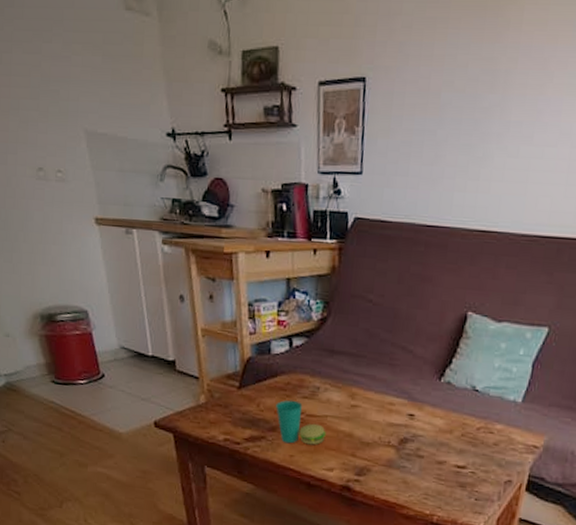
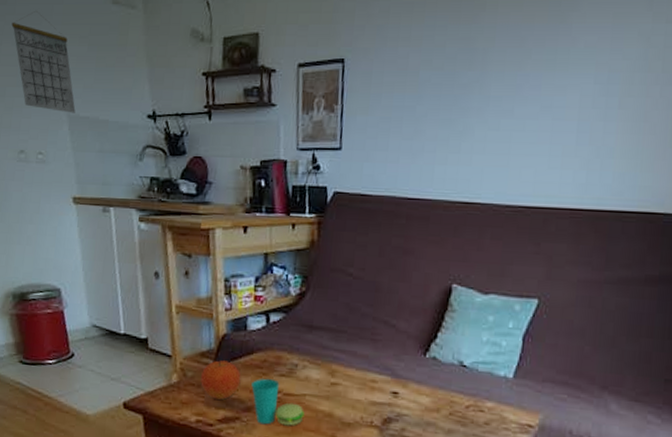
calendar: none [21,16,93,130] -> present [11,11,76,113]
fruit: none [227,382,266,420] -> present [200,360,241,400]

